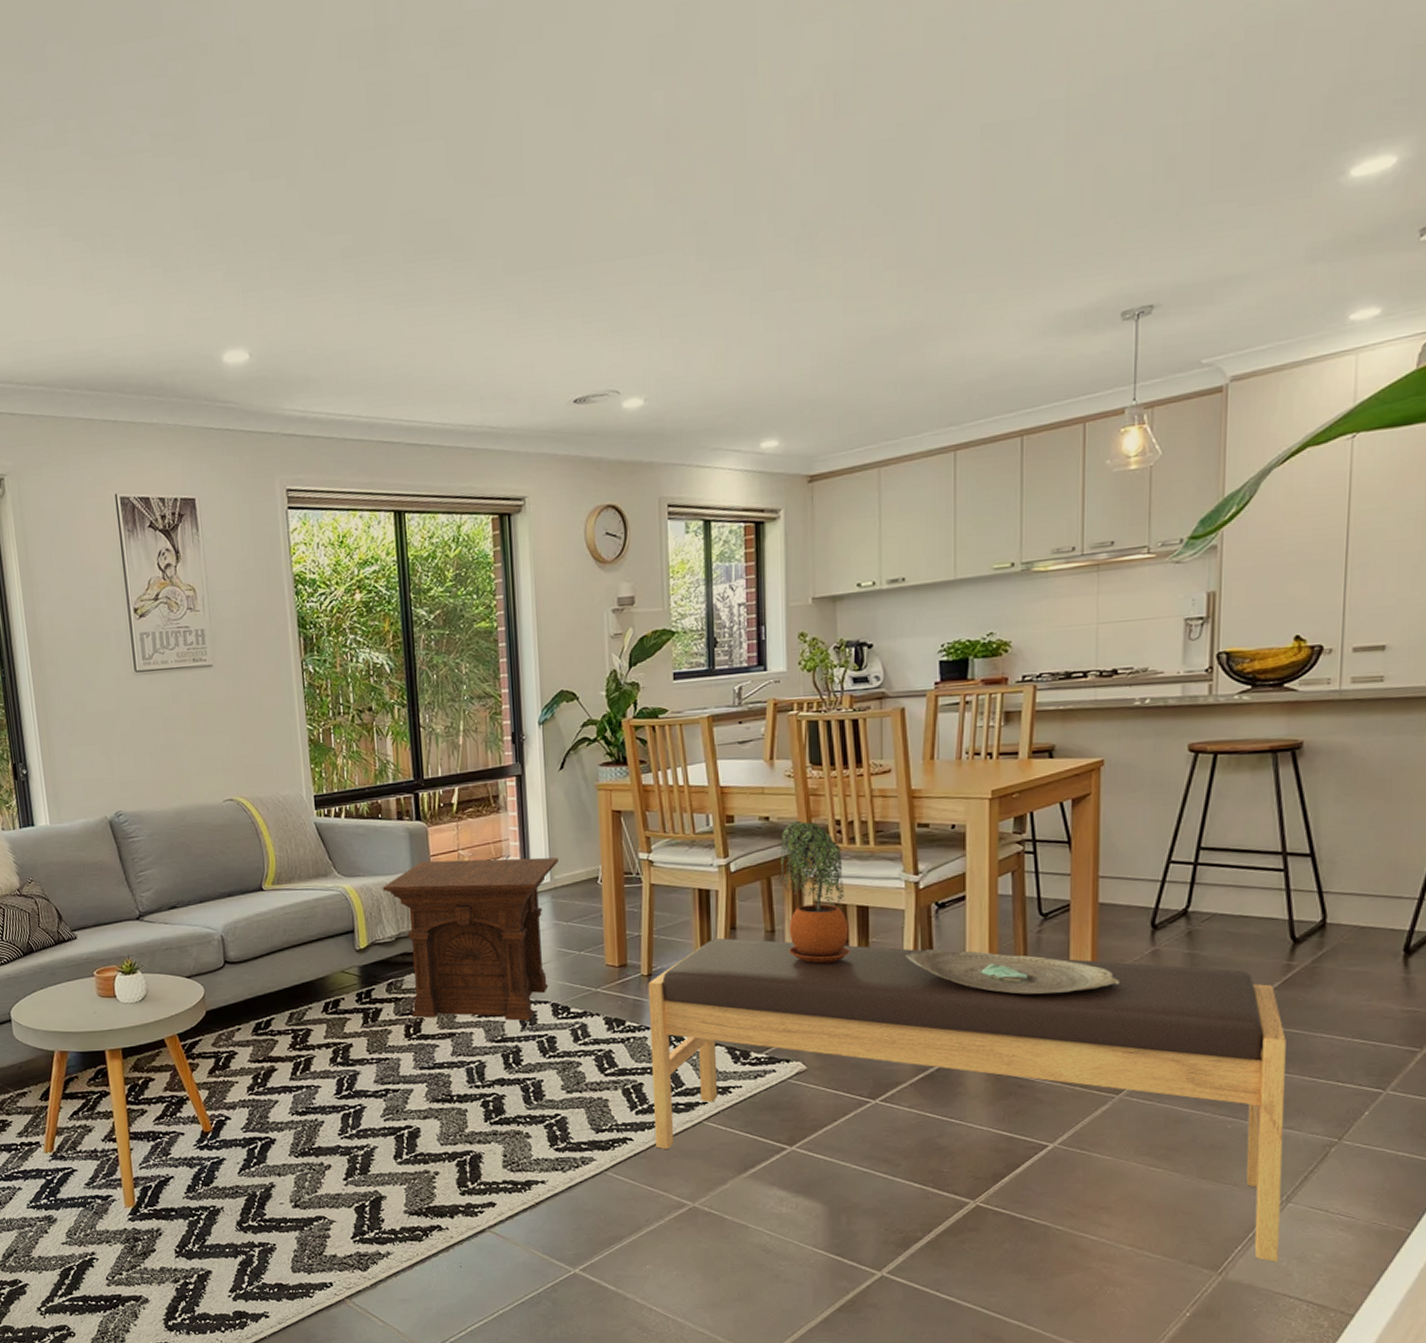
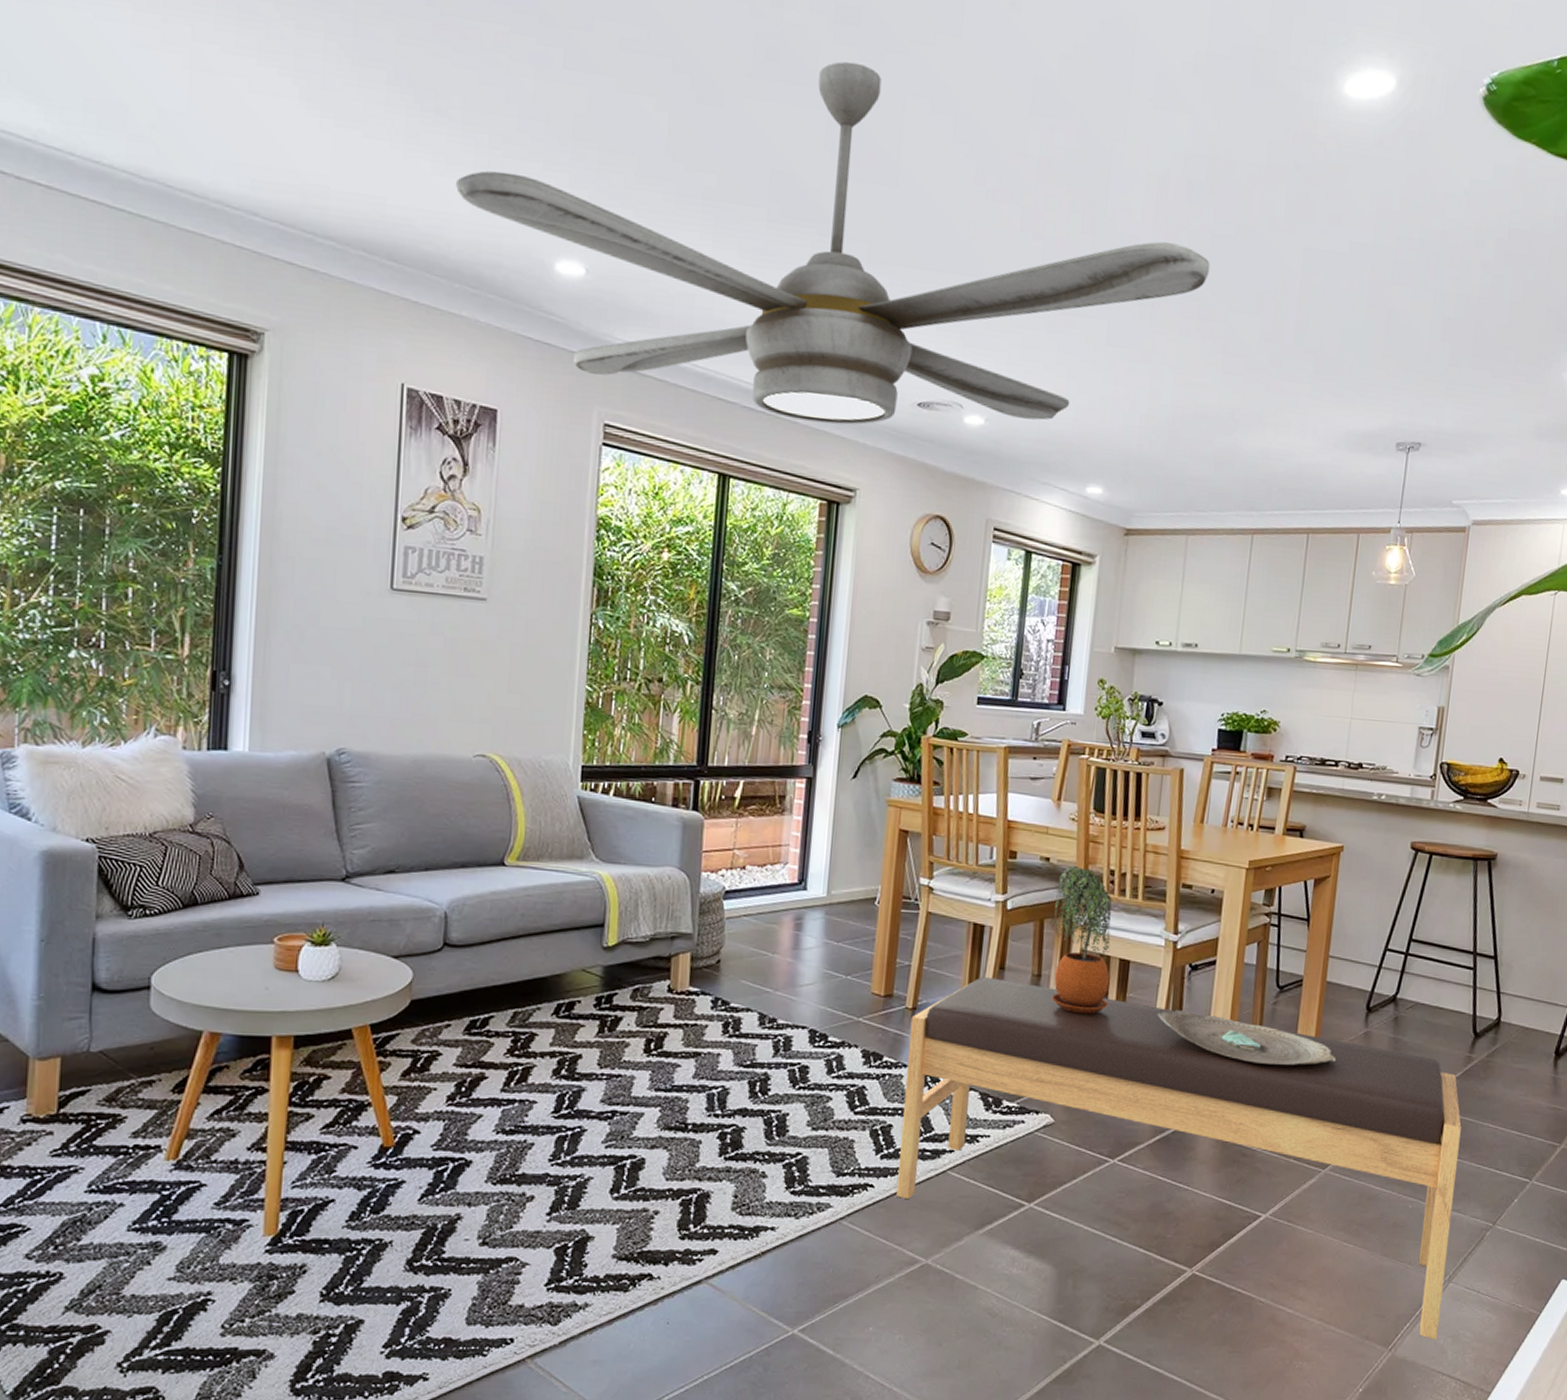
ceiling fan: none [130,82,871,448] -> present [456,61,1210,425]
side table: present [383,857,558,1021] -> none [644,856,838,1046]

